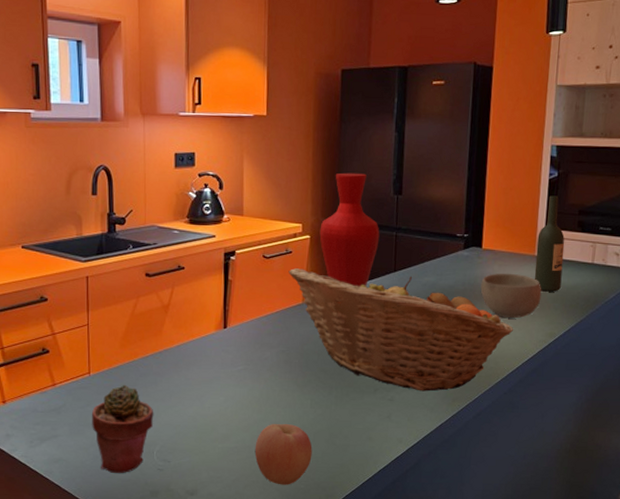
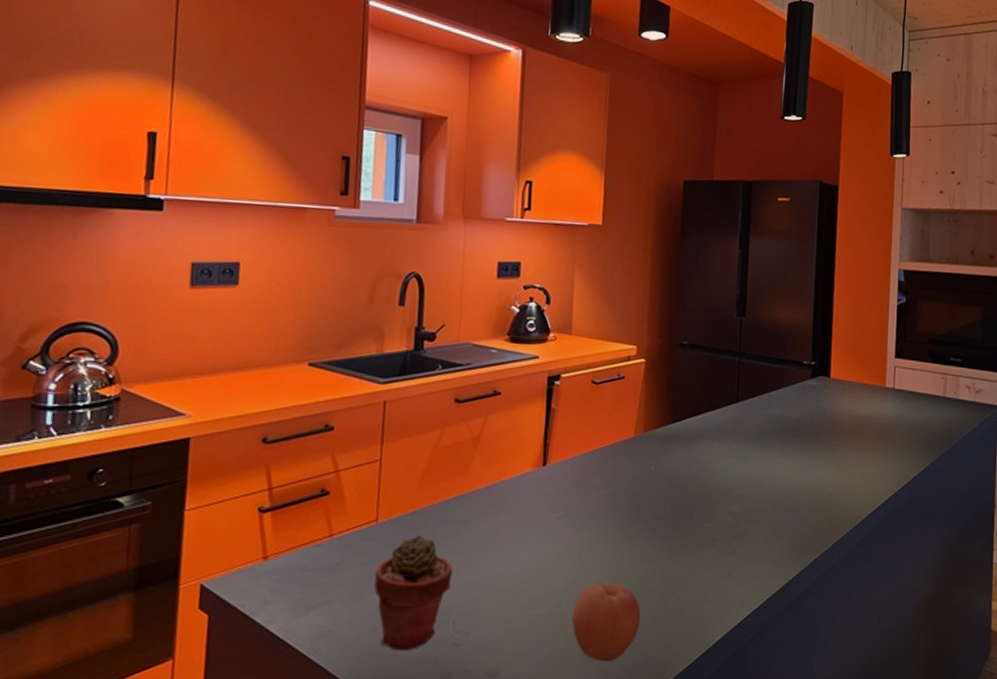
fruit basket: present [288,267,513,392] -> none [619,395,865,543]
vase: present [319,172,380,287] -> none [655,290,722,419]
bowl: present [480,273,542,318] -> none [829,405,894,457]
wine bottle: present [534,195,565,292] -> none [885,322,916,428]

